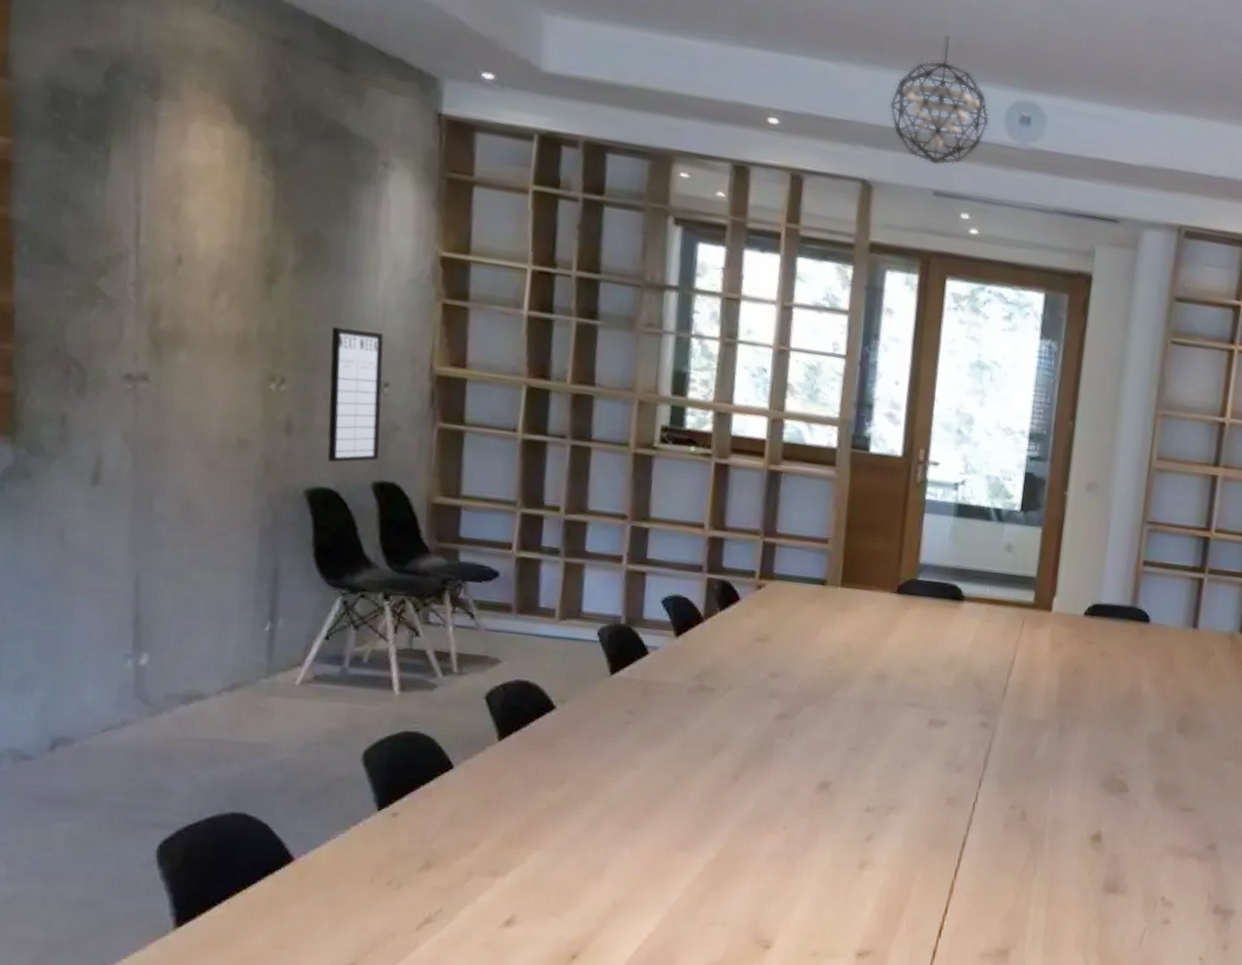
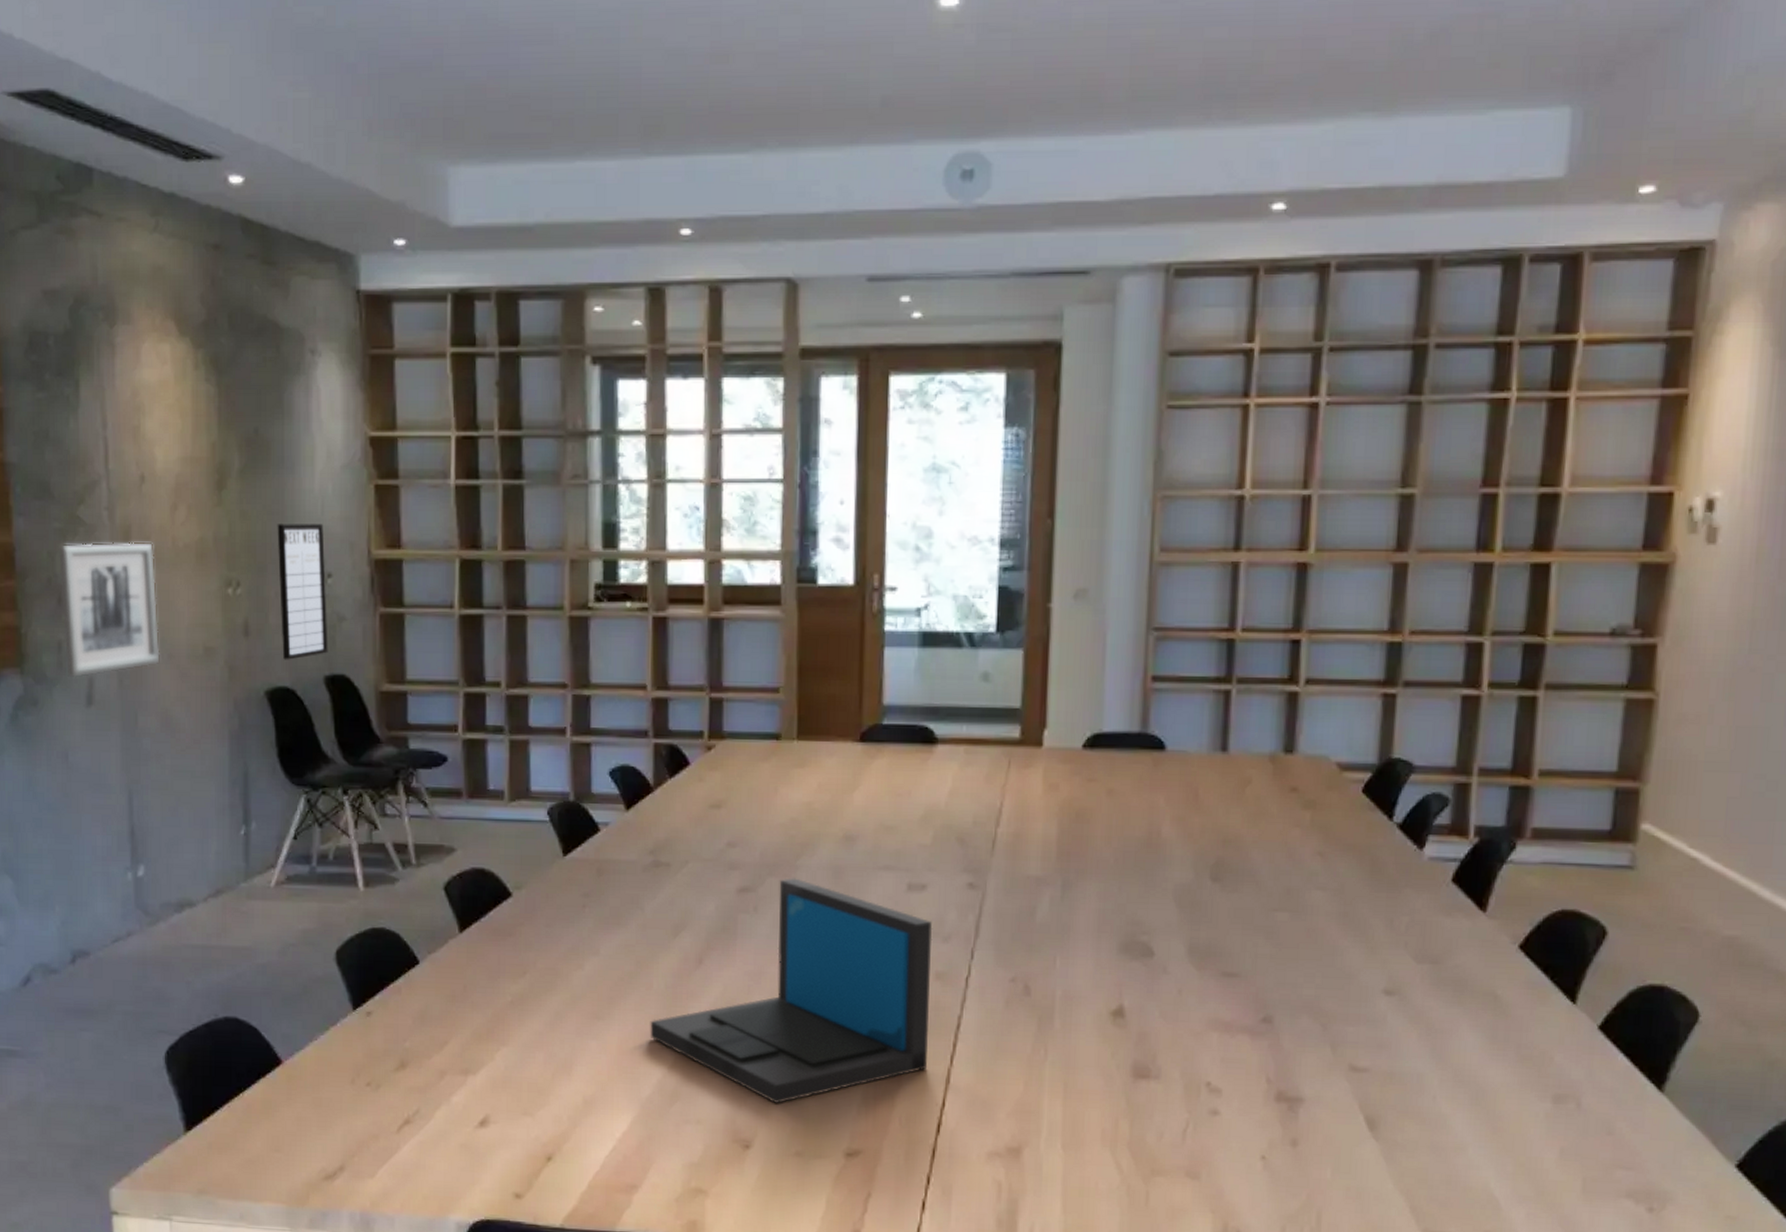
wall art: none [68,313,188,455] -> present [57,542,160,678]
laptop: none [682,708,948,908] -> present [650,878,933,1103]
pendant light: present [889,36,990,166] -> none [810,96,925,246]

